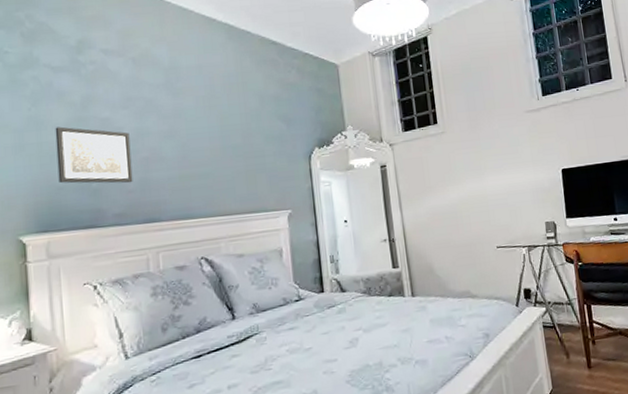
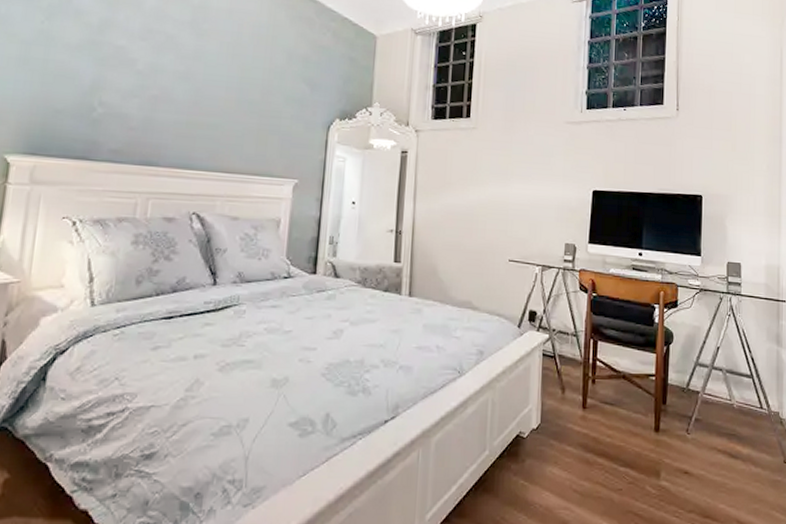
wall art: present [55,126,133,184] -> none [58,46,143,120]

